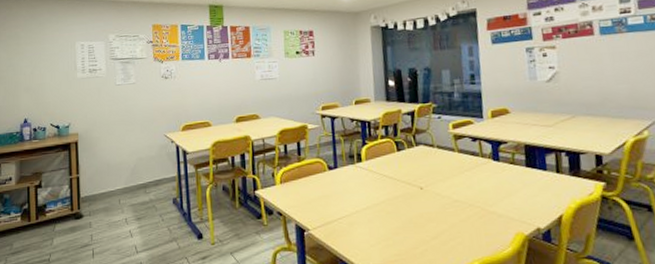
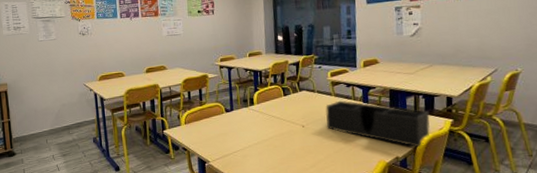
desk organizer: none [447,157,578,217] -> present [325,100,430,148]

